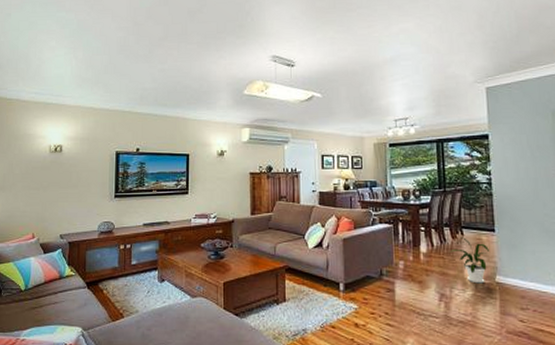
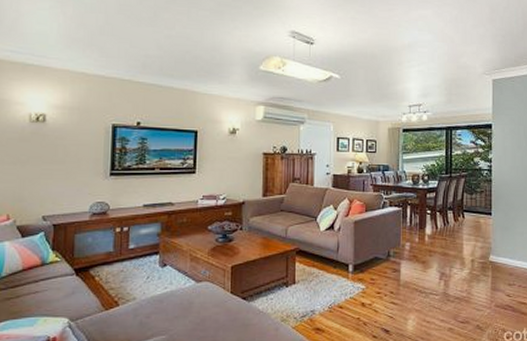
house plant: present [449,237,489,284] -> none [451,220,485,263]

